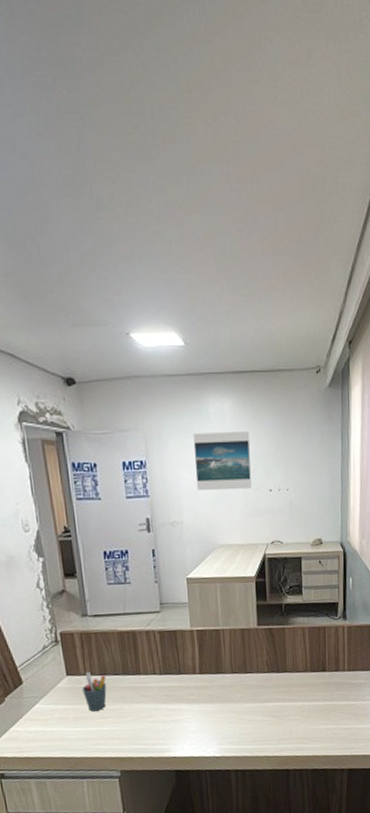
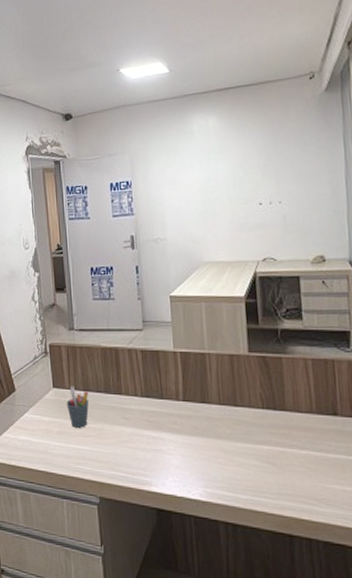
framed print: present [193,432,251,491] -> none [177,145,239,207]

